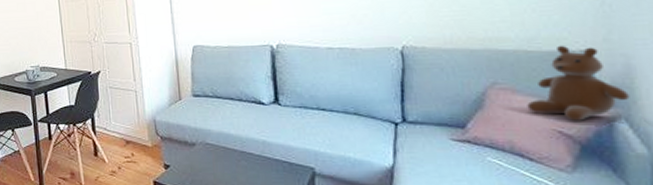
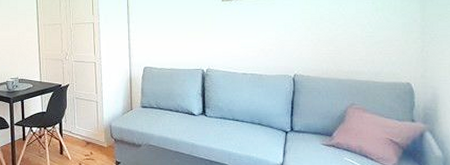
teddy bear: present [527,45,630,121] -> none [372,78,434,132]

